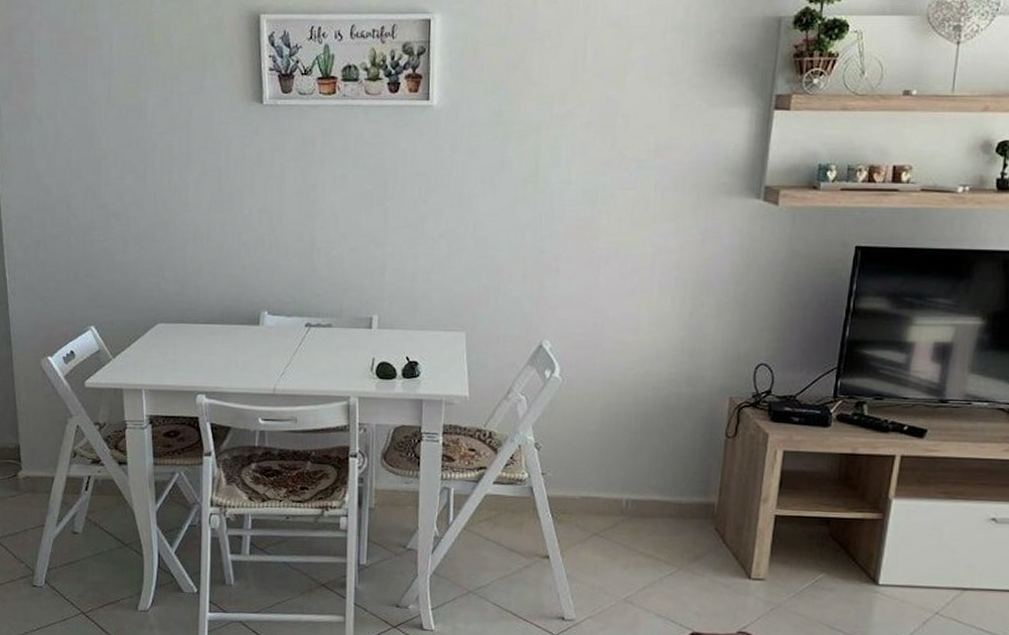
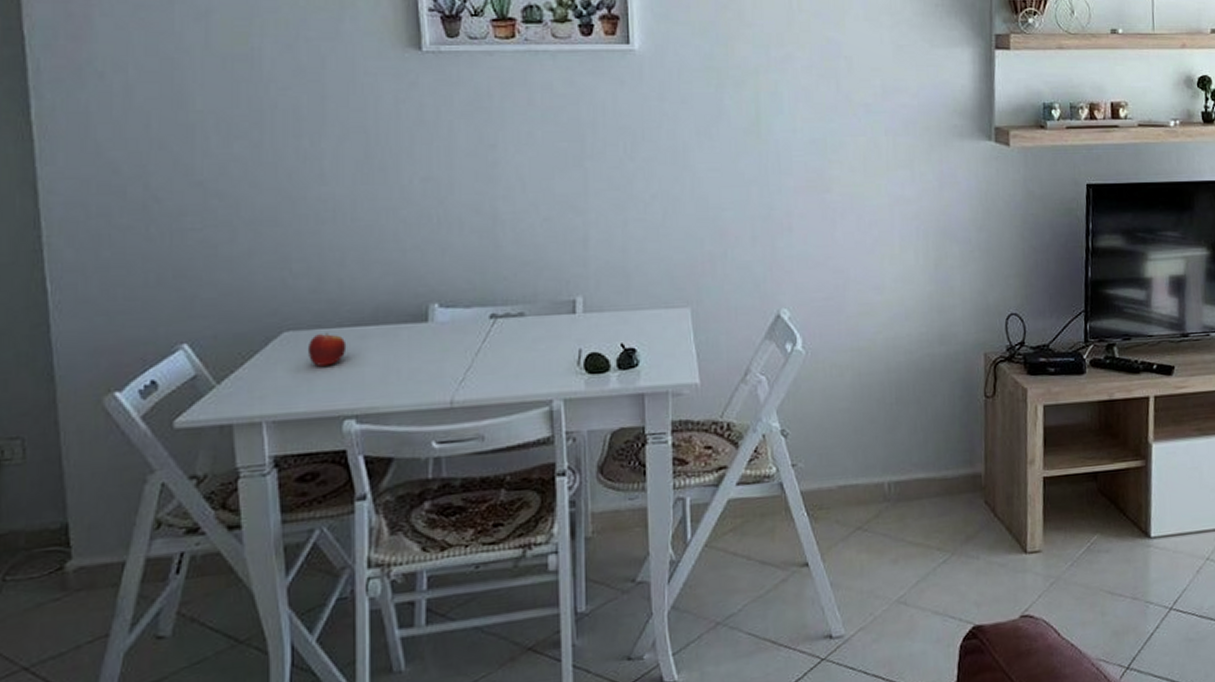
fruit: none [173,326,201,352] -> present [307,332,347,366]

